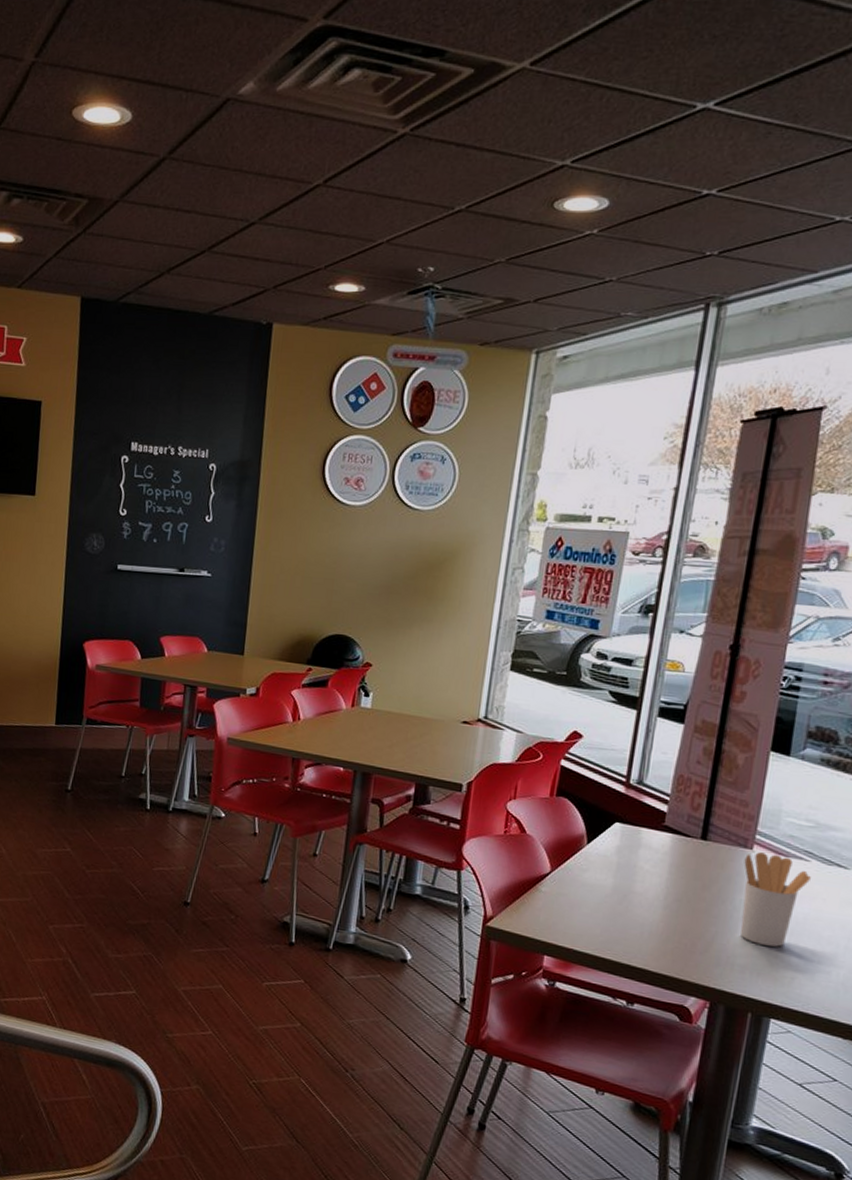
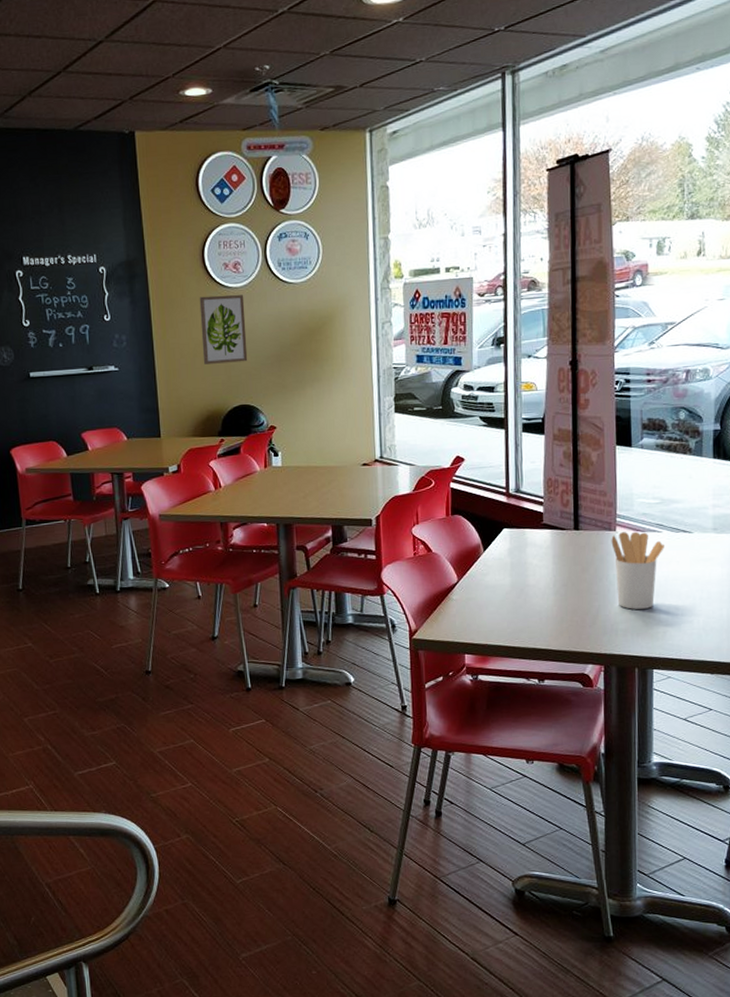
wall art: none [304,510,362,588] -> present [199,295,248,364]

